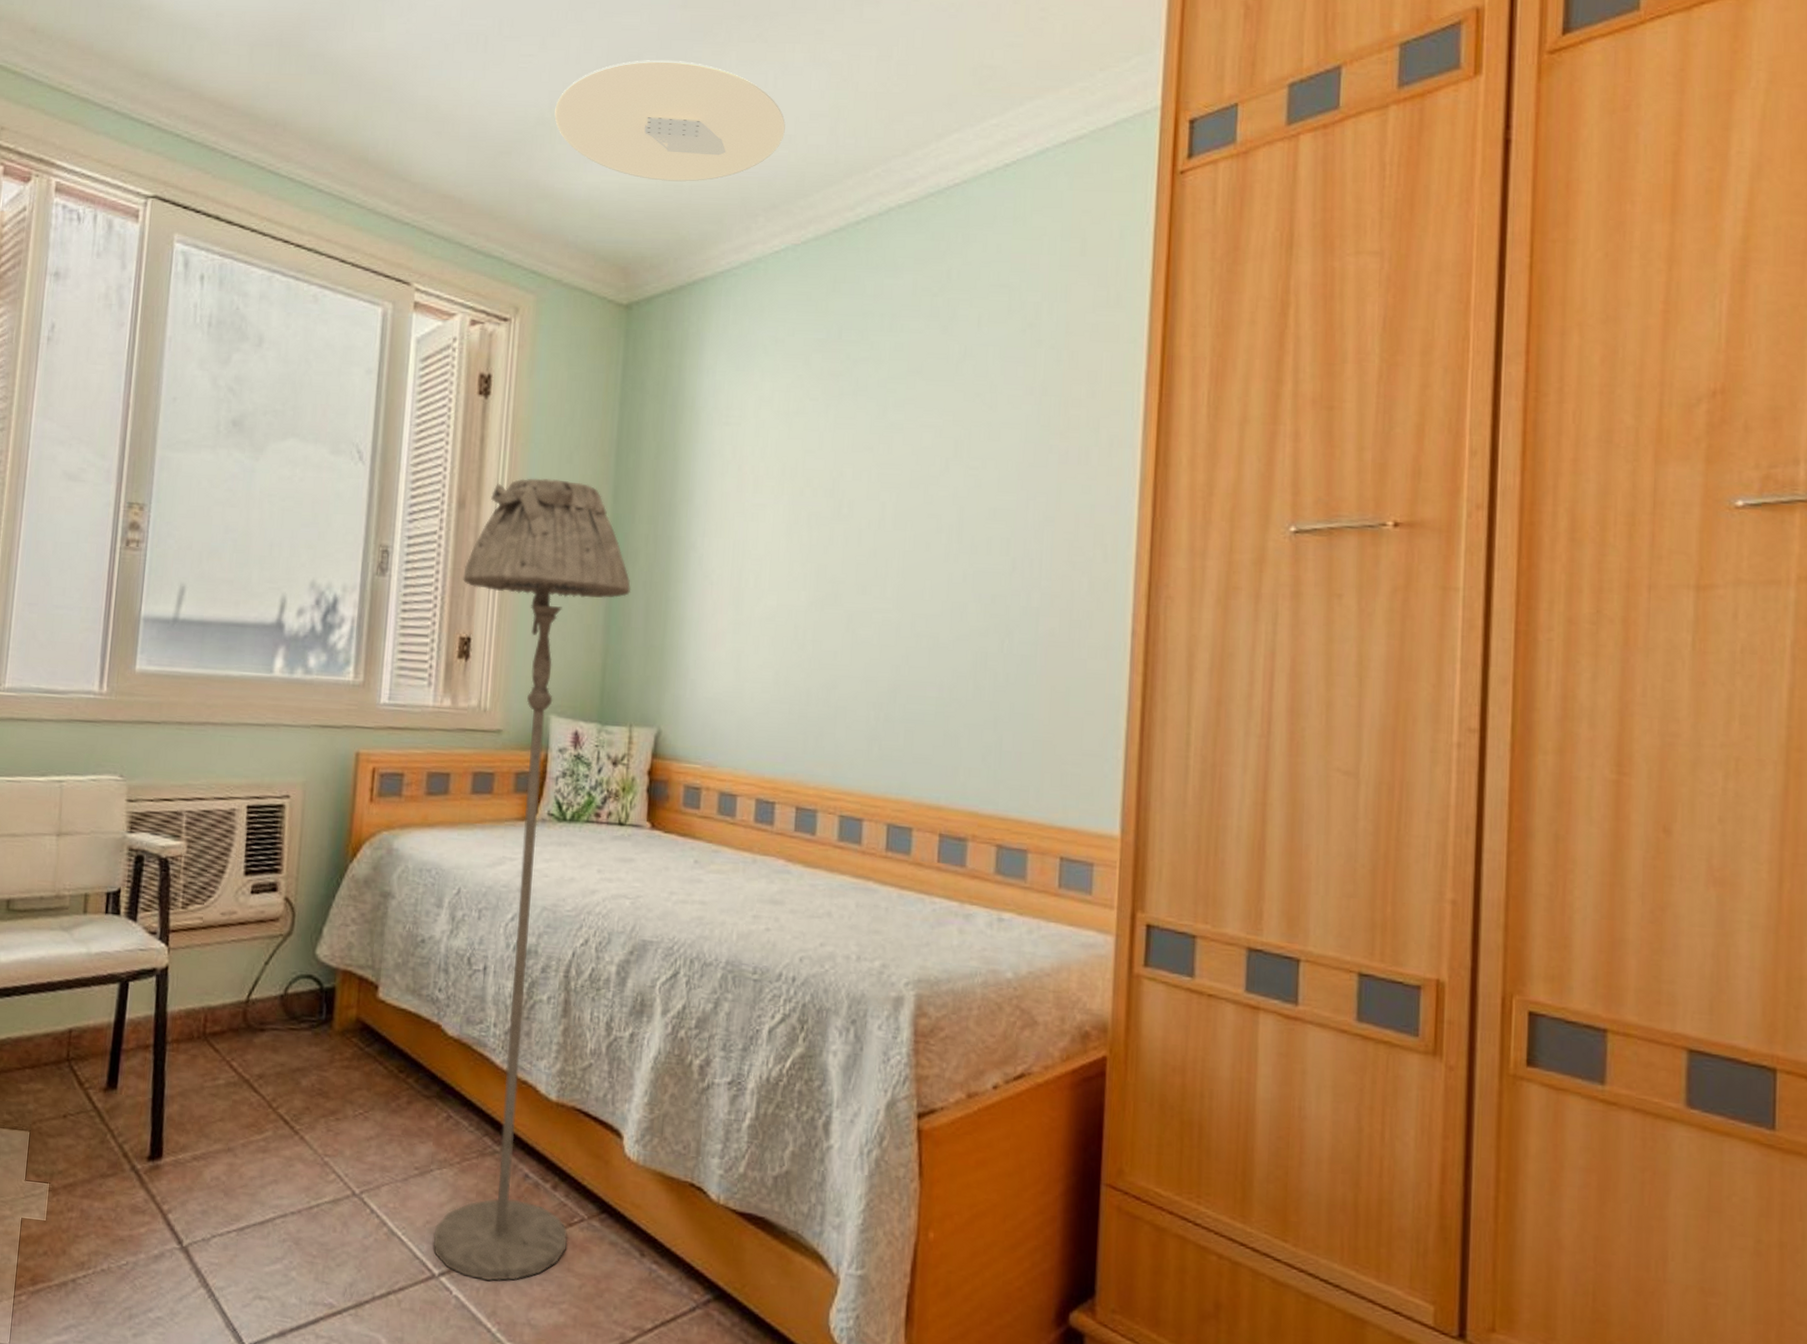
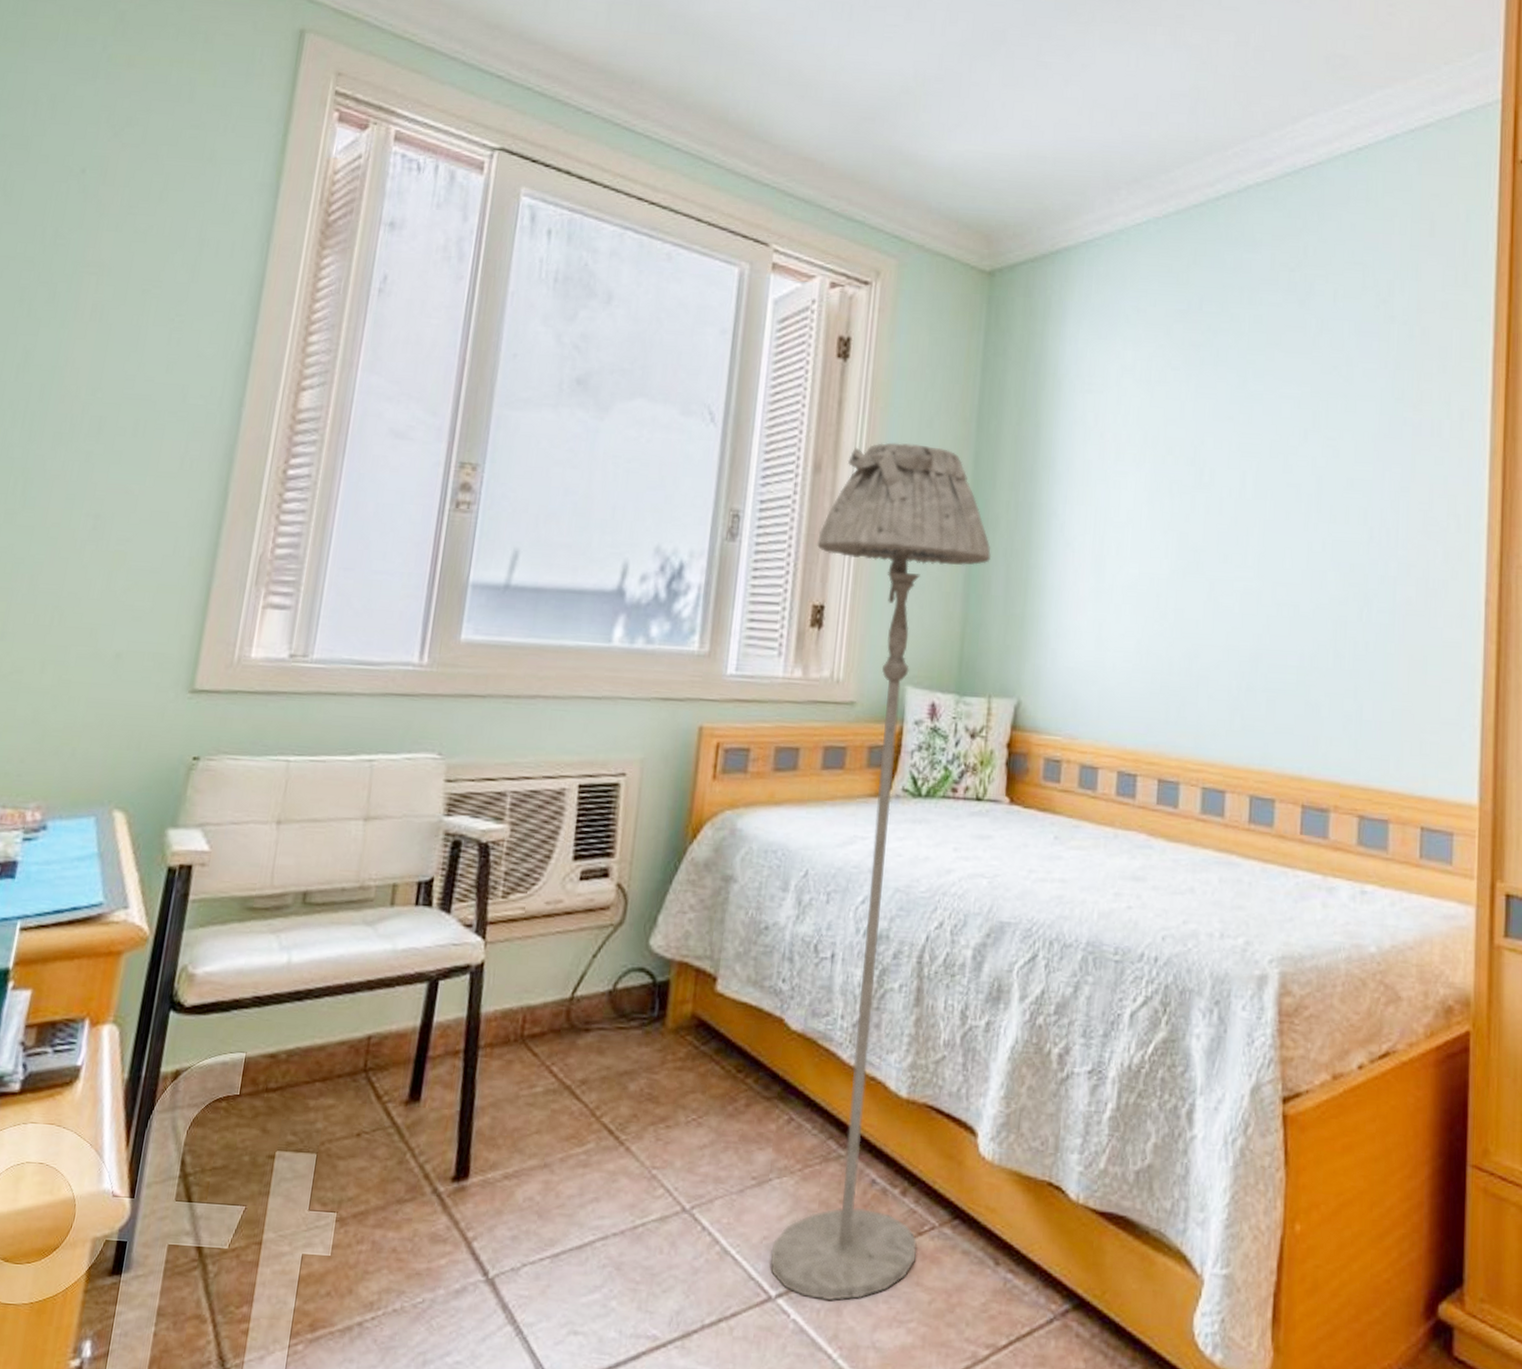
ceiling light: present [554,60,785,182] -> none [919,35,1147,154]

